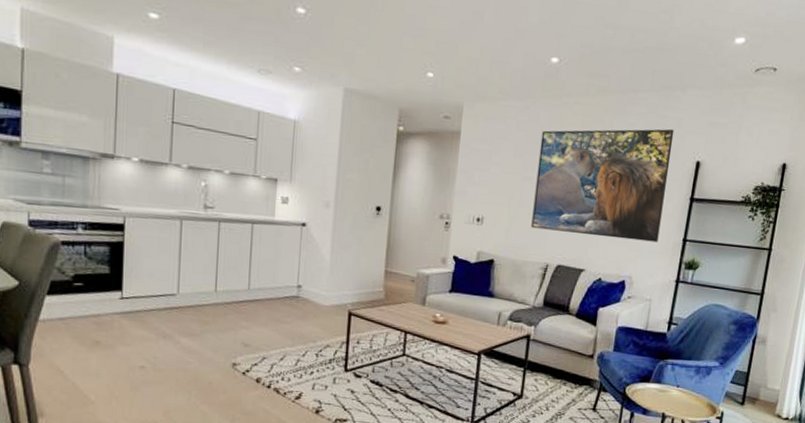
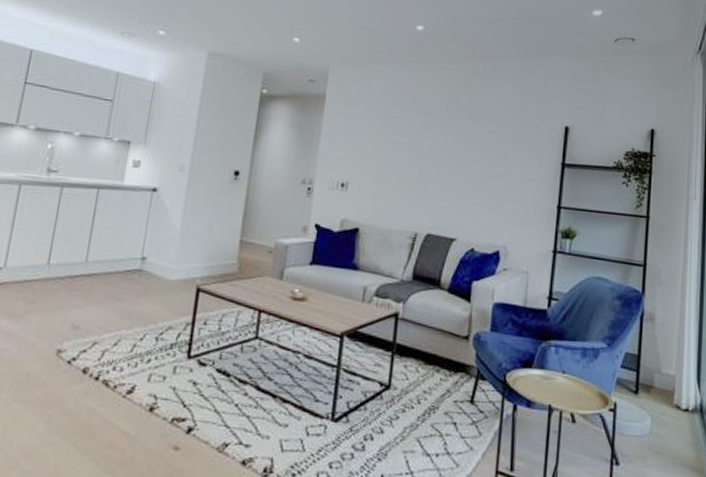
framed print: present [531,129,674,243] -> none [398,94,541,210]

